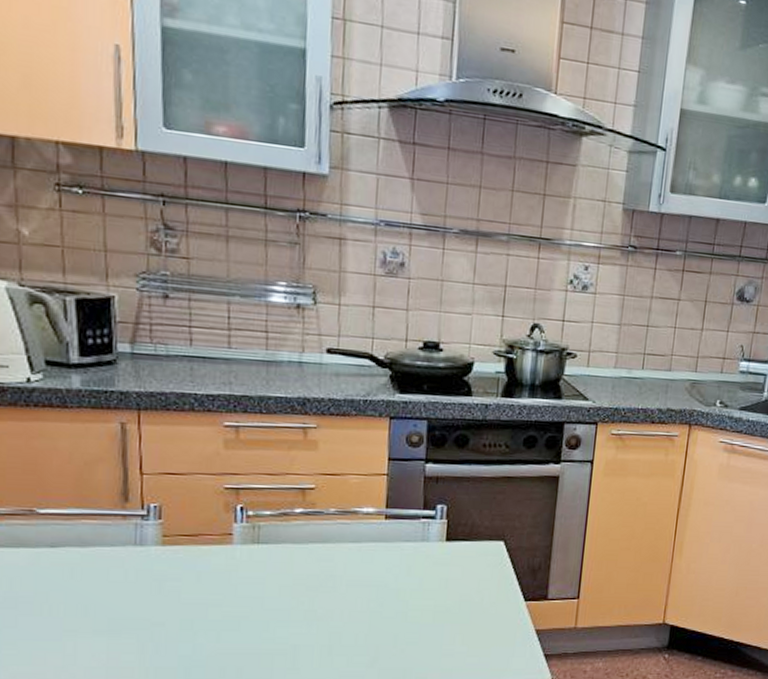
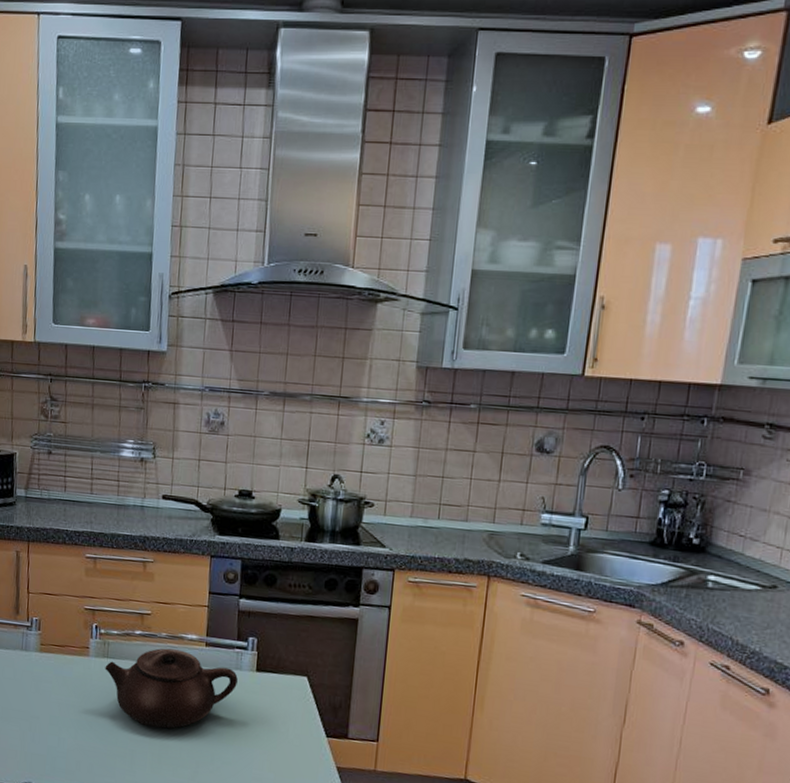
teapot: none [255,525,424,616] -> present [105,648,238,728]

